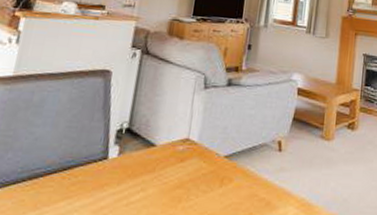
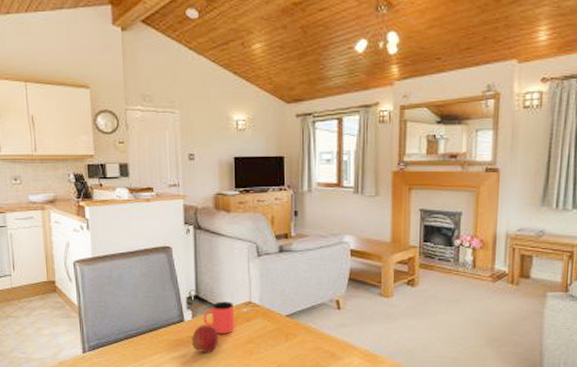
apple: none [111,164,146,200] -> present [192,325,219,353]
cup: none [130,136,169,176] -> present [203,301,235,334]

